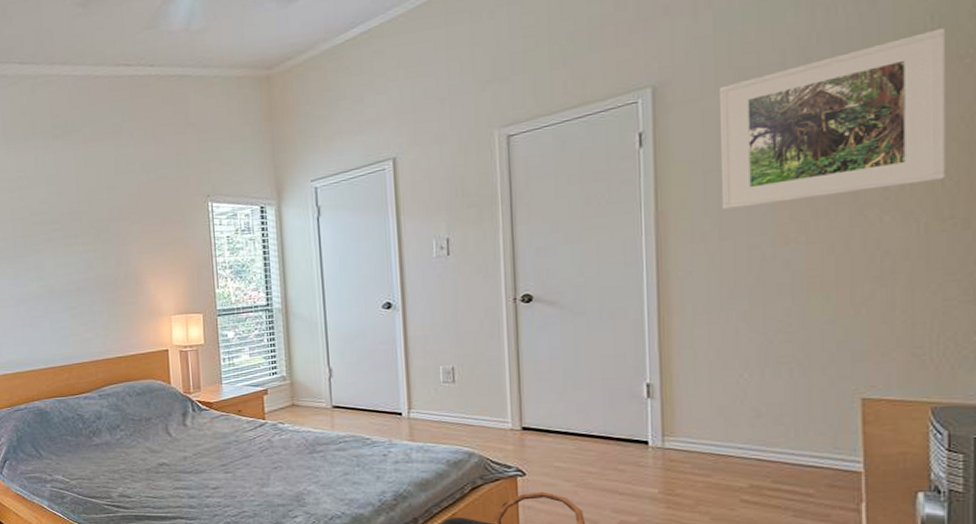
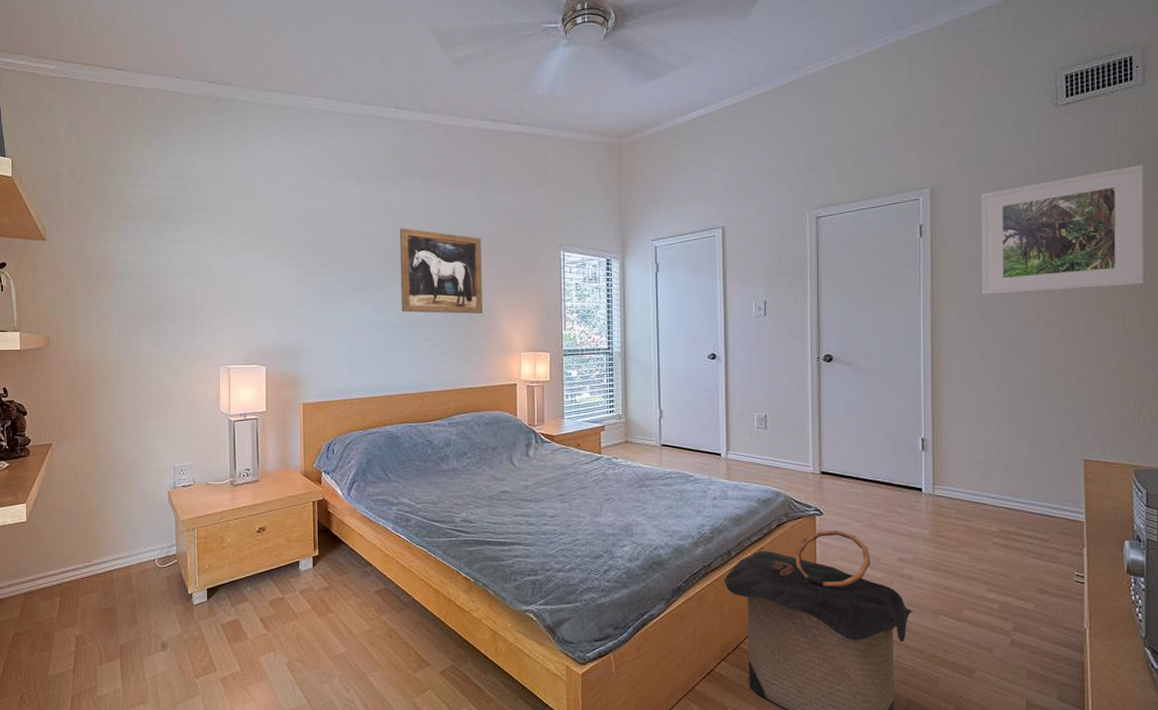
wall art: none [33,192,127,282] -> present [399,228,483,314]

